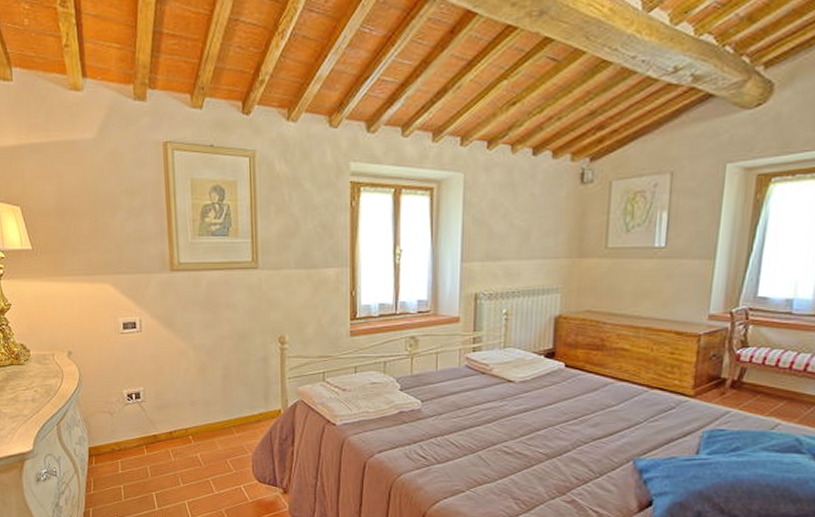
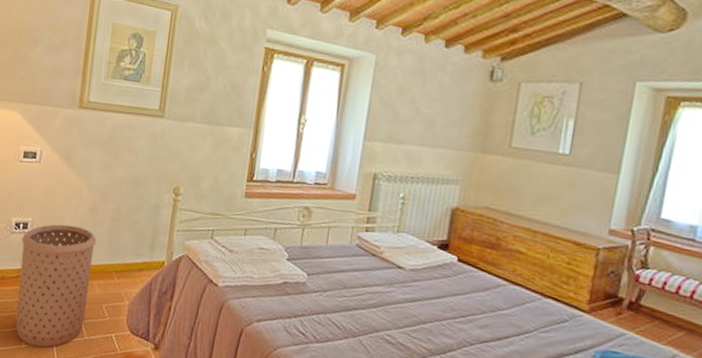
laundry basket: none [136,388,211,508] -> present [15,224,97,348]

